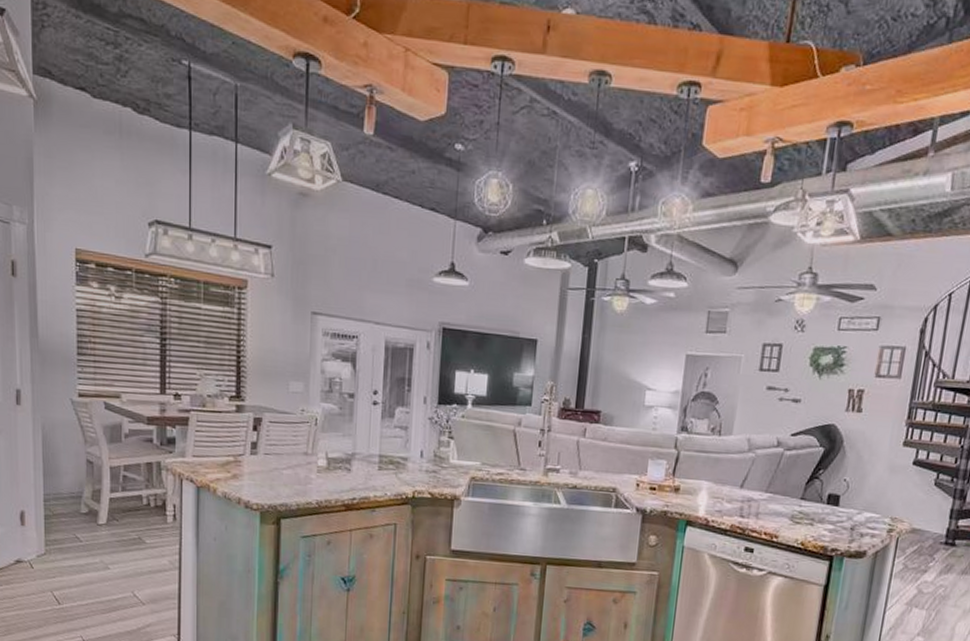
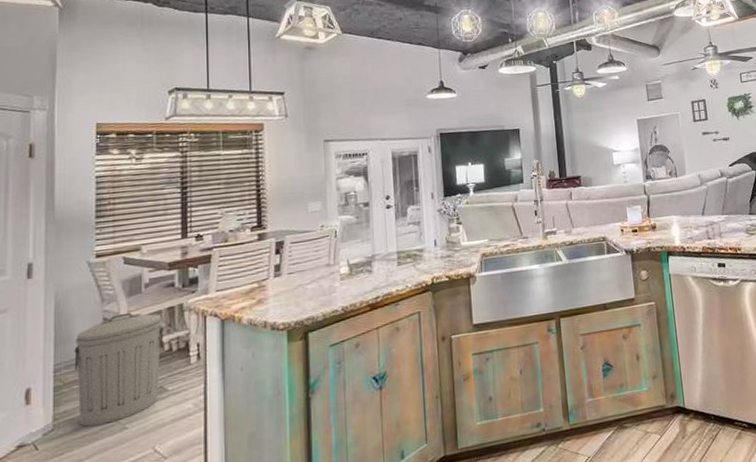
trash can: none [61,458,143,560] -> present [74,312,164,427]

